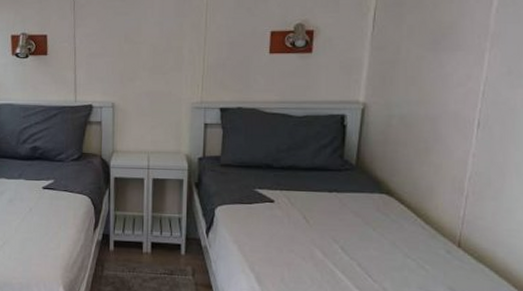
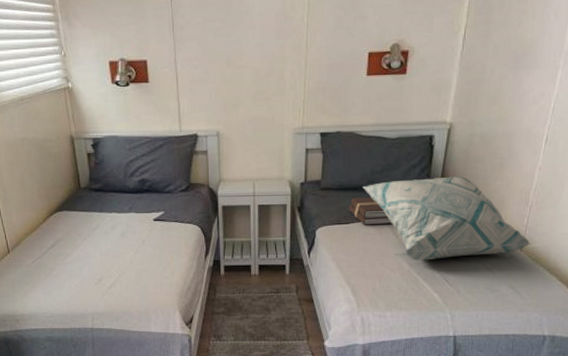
book: none [252,176,302,208] -> present [349,197,392,225]
decorative pillow: none [267,159,470,251] -> present [362,176,530,261]

